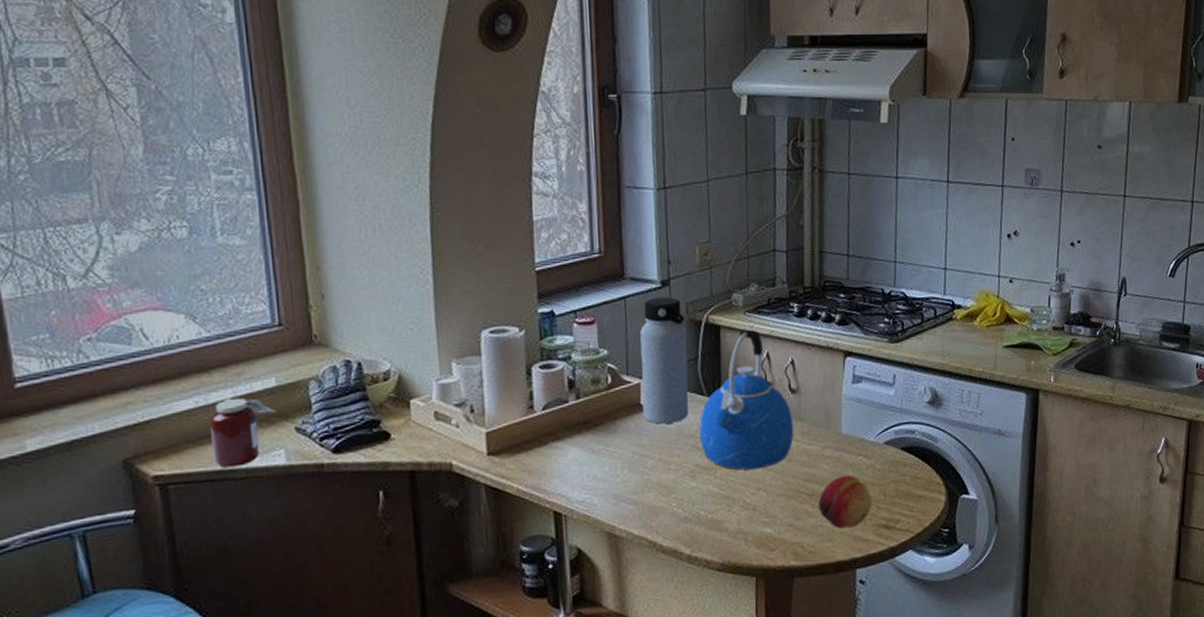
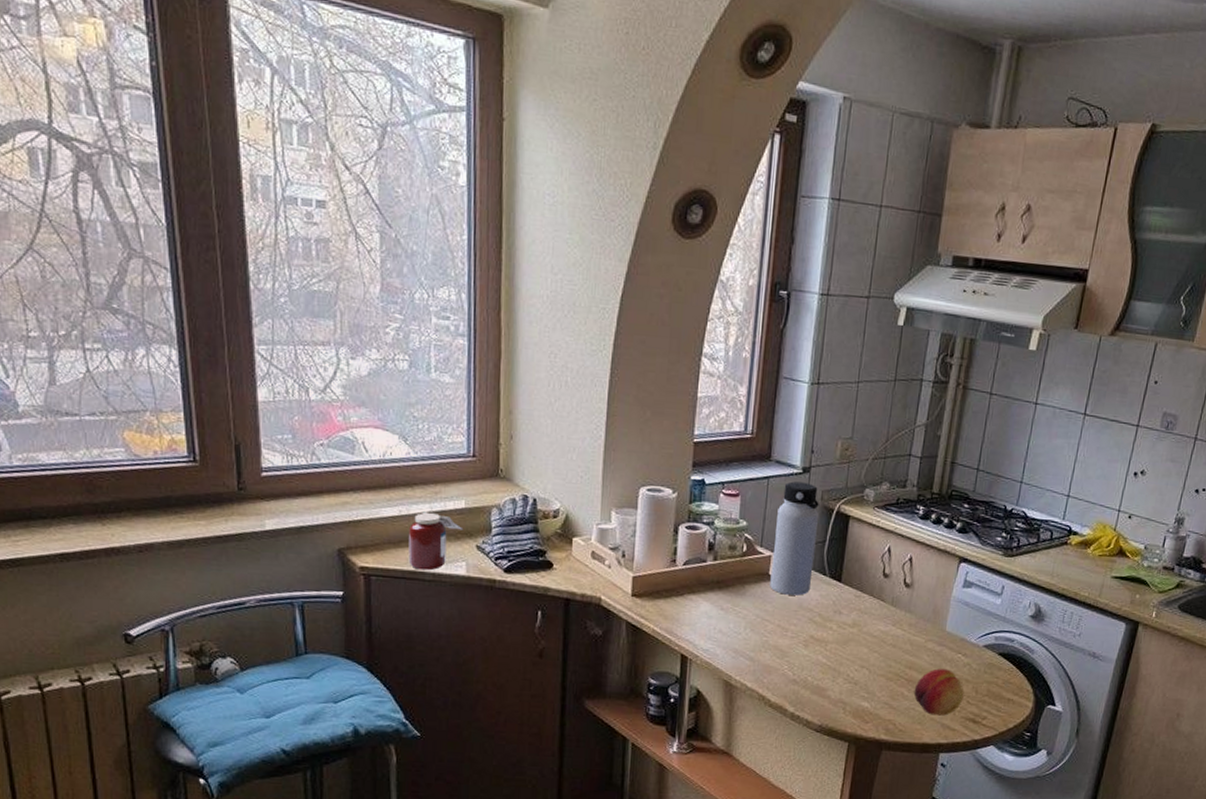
kettle: present [699,329,794,470] -> none [817,522,903,649]

